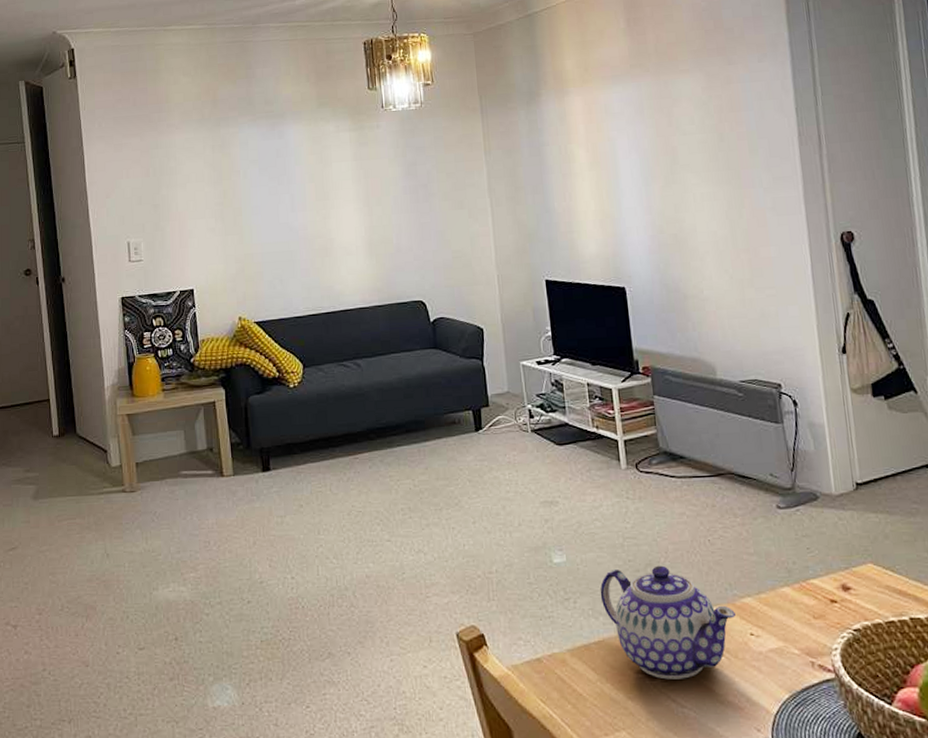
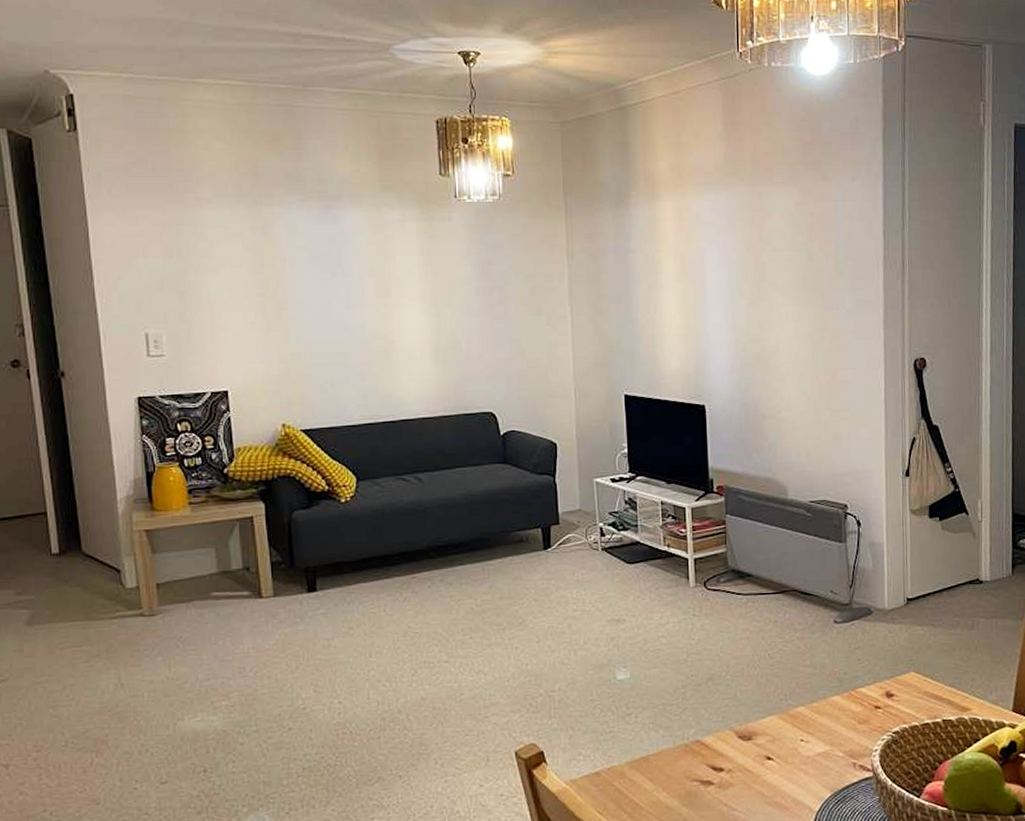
teapot: present [600,565,735,680] -> none [661,679,788,786]

